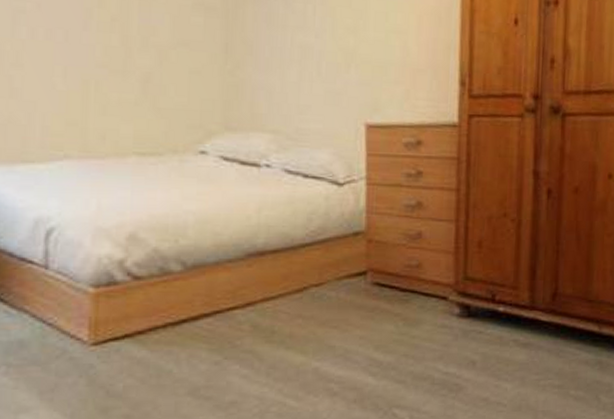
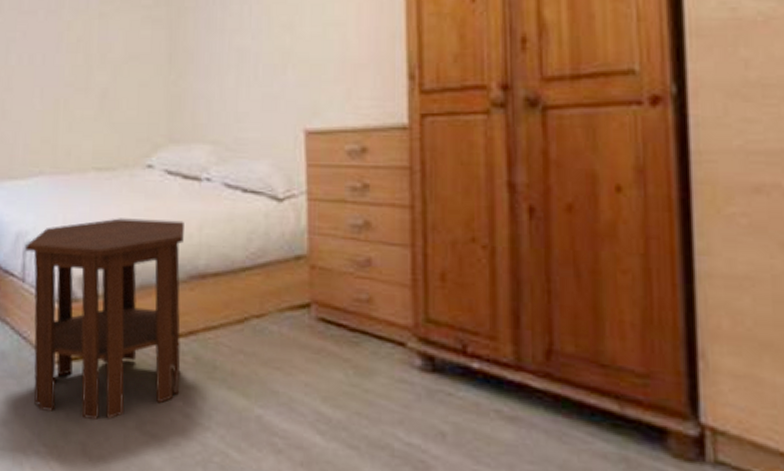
side table: none [48,202,242,394] -> present [25,218,184,420]

